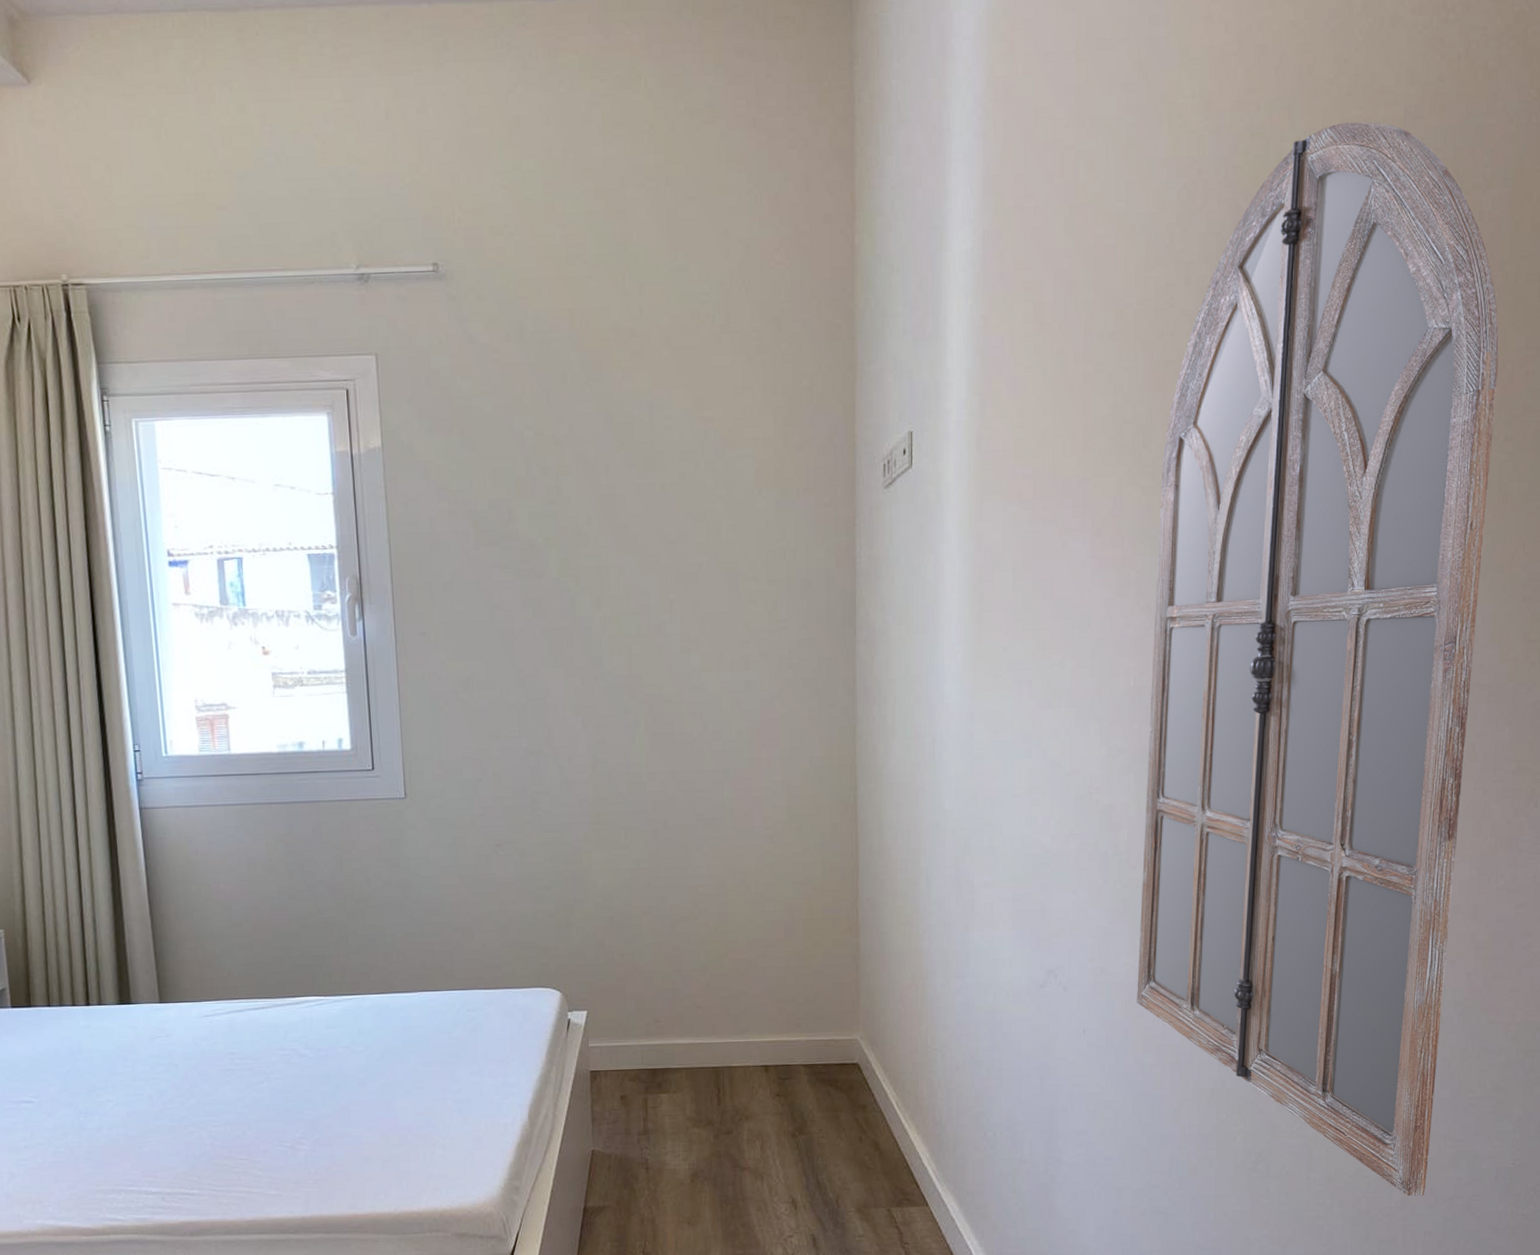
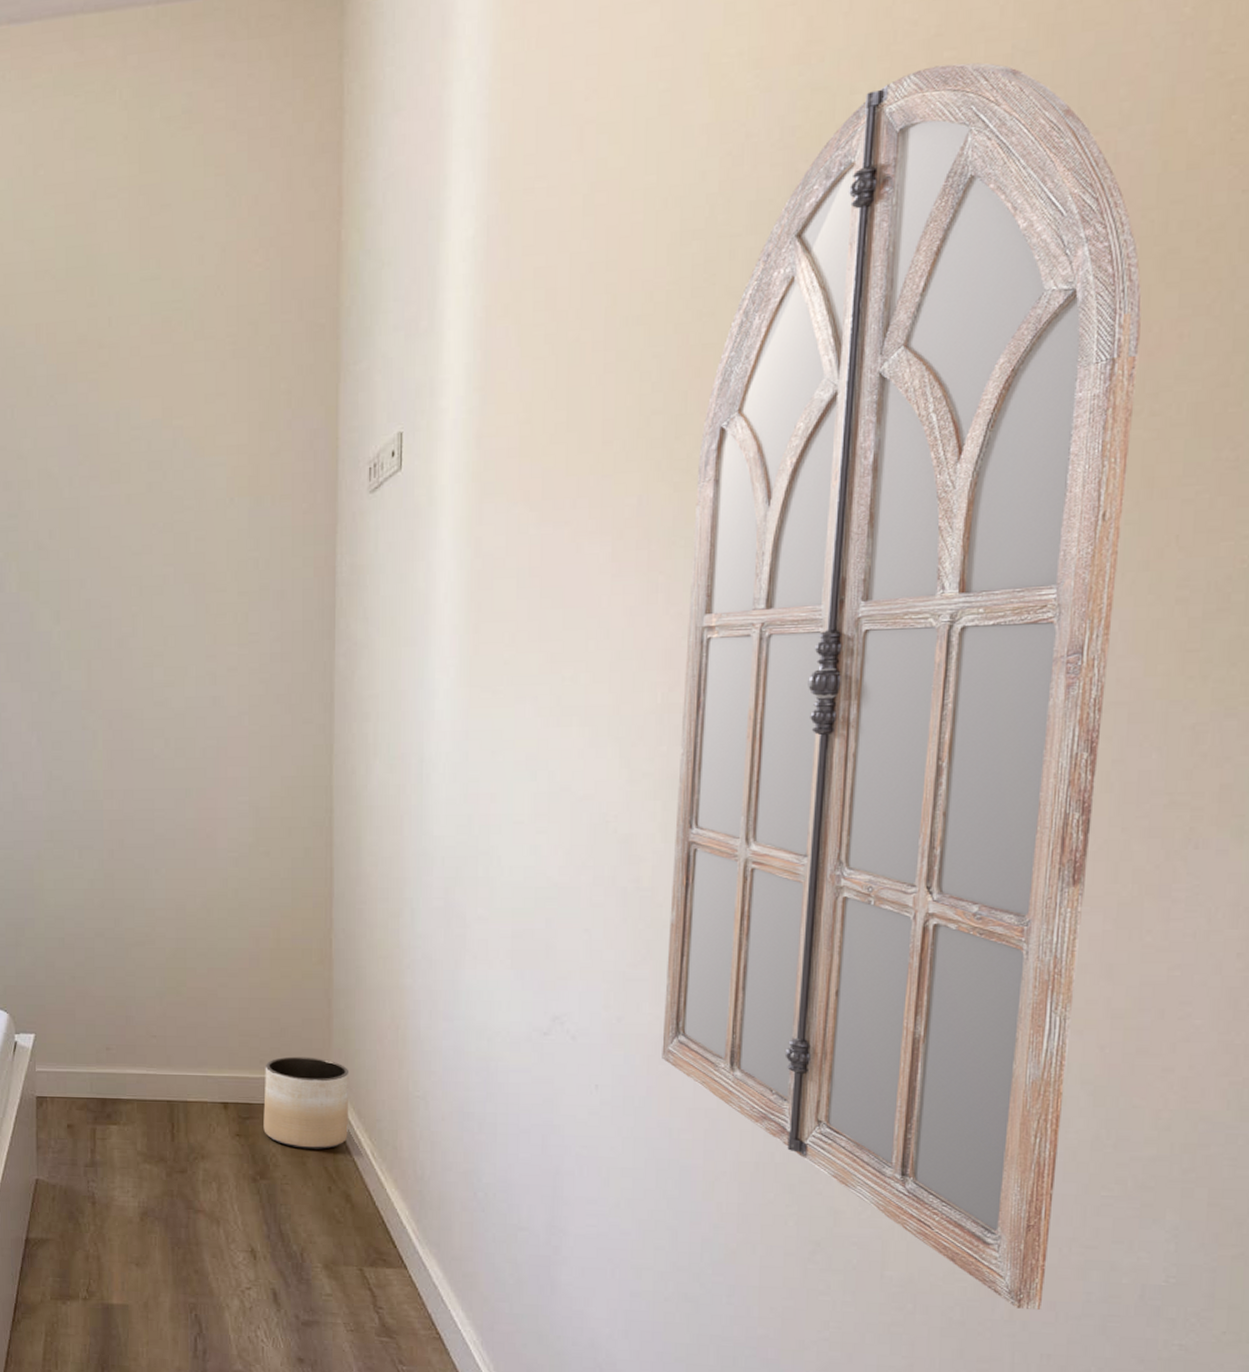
planter: none [800,1018,876,1104] -> present [263,1056,350,1150]

